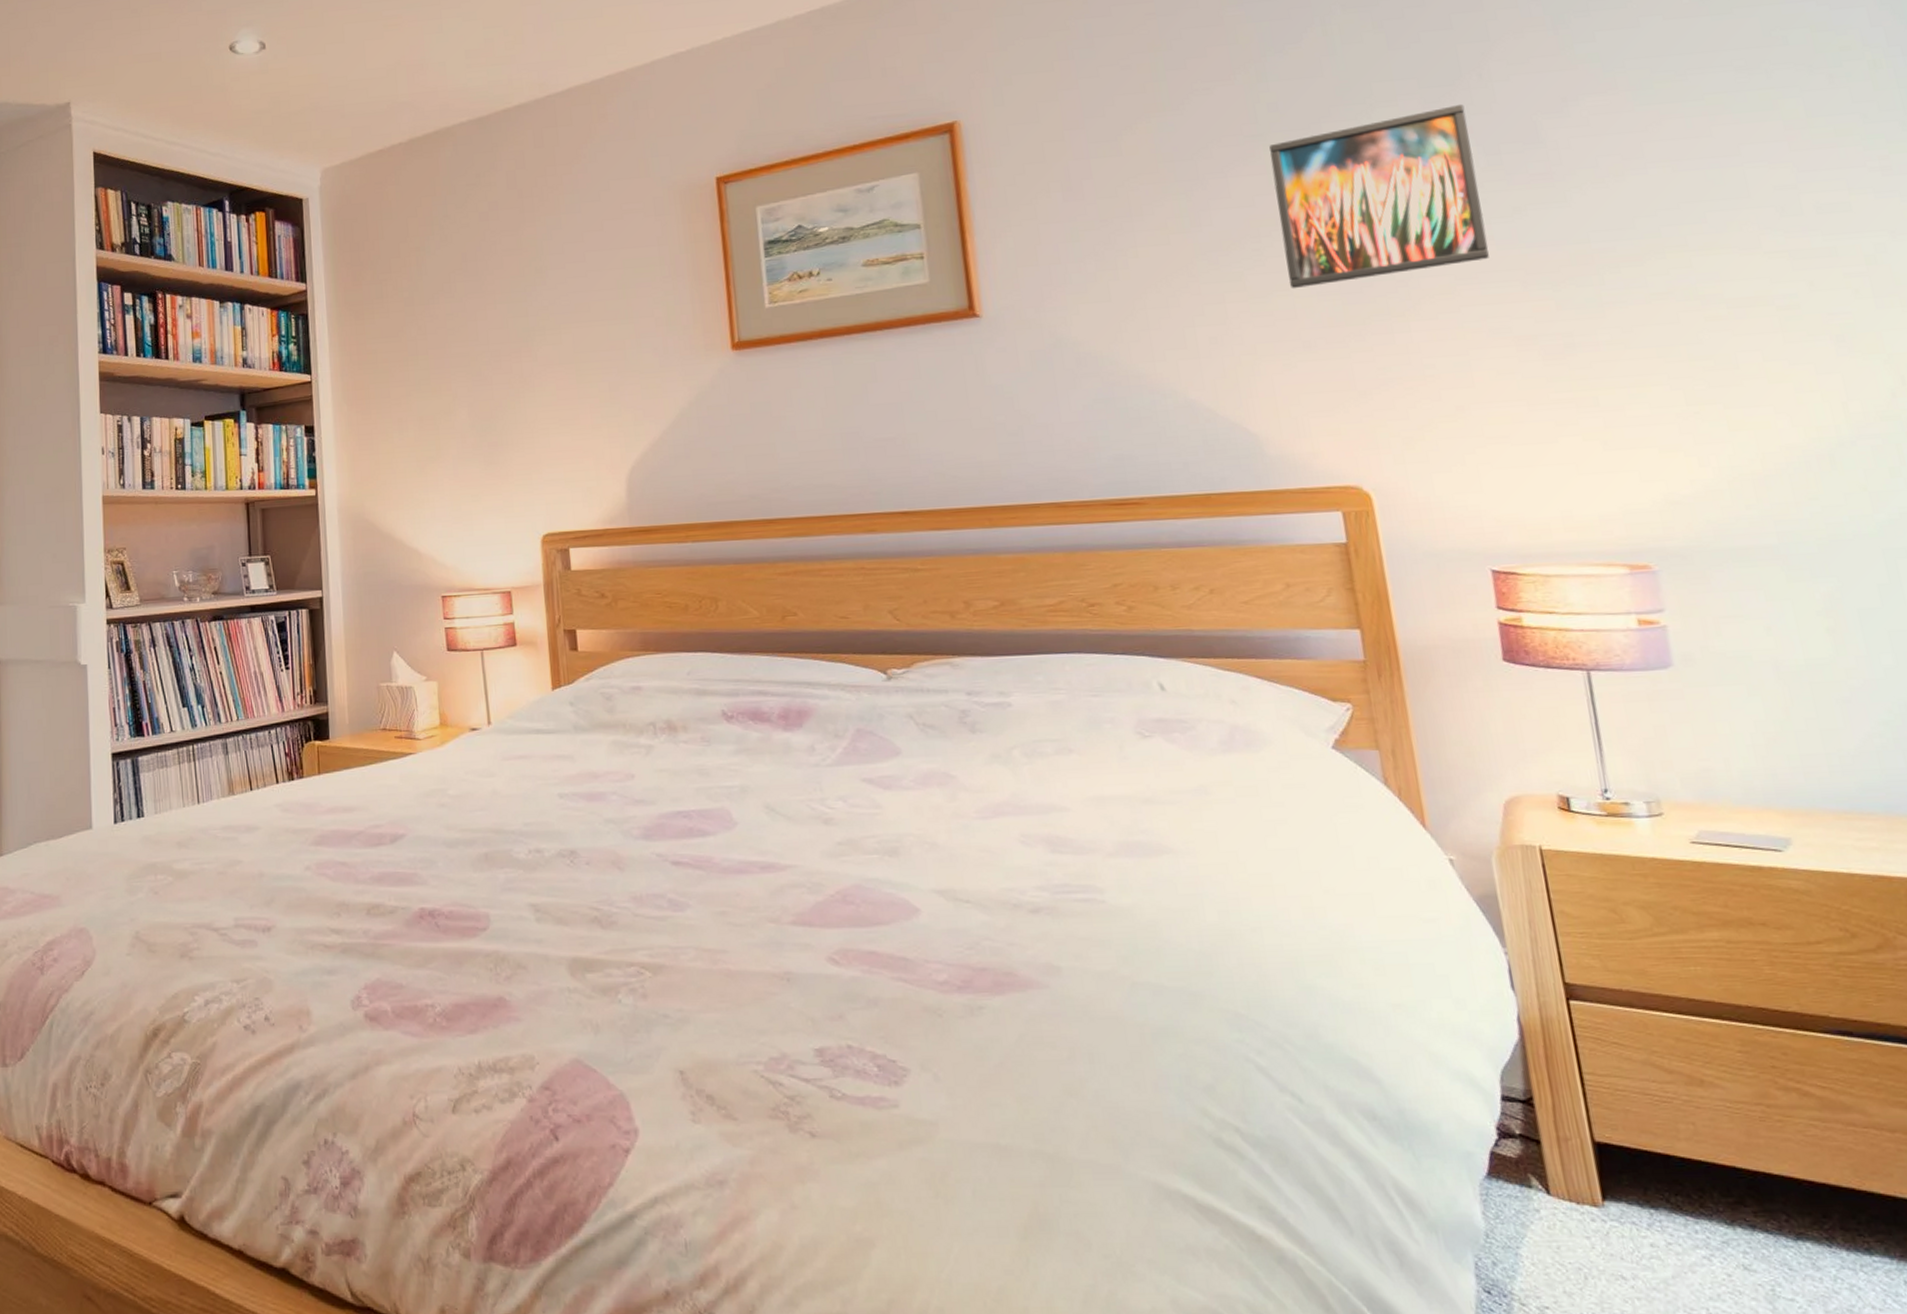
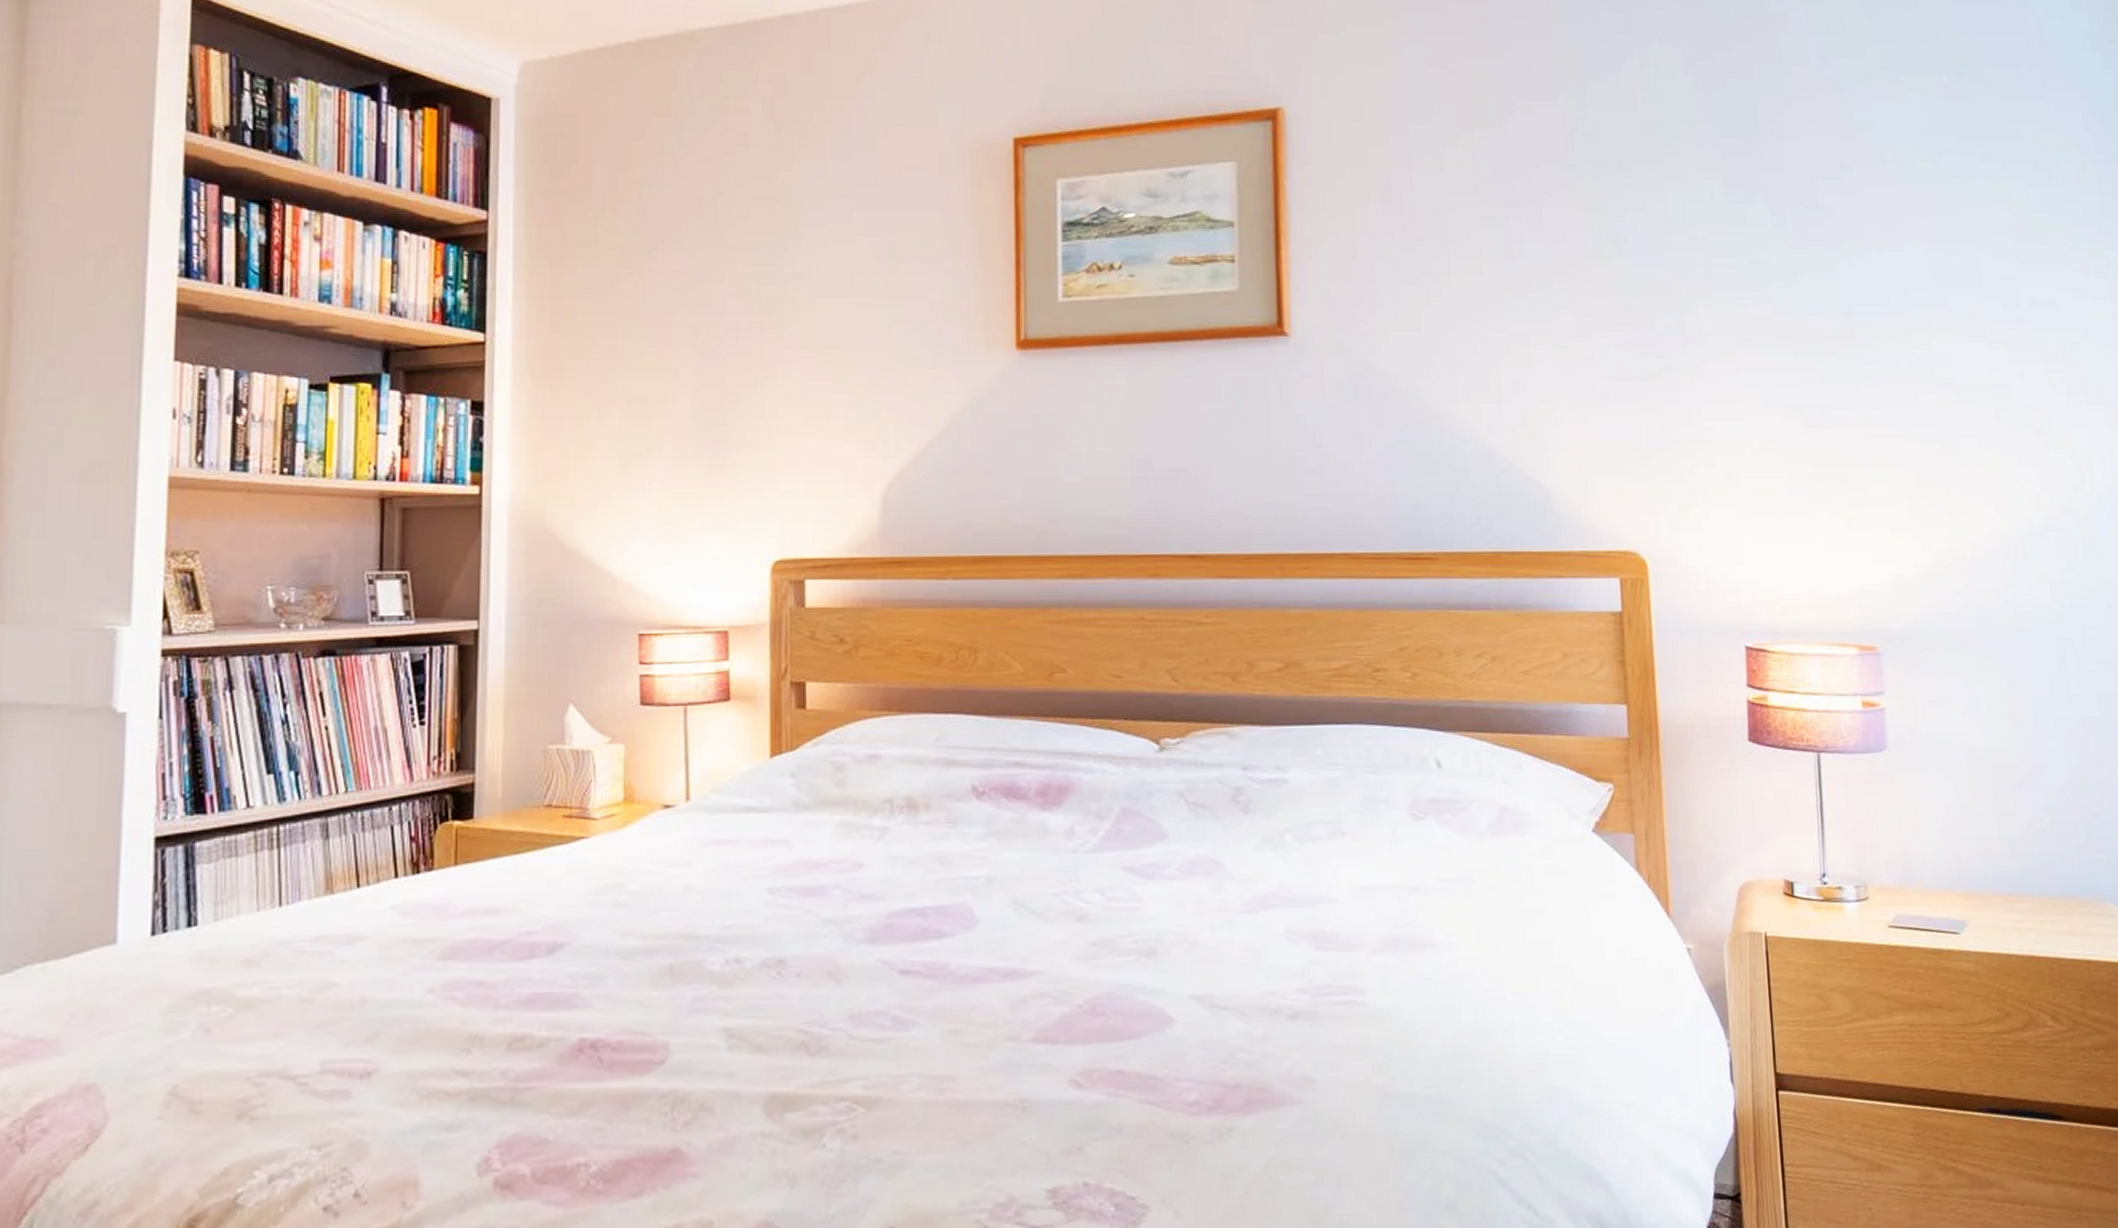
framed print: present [1269,104,1489,289] -> none [1582,158,1767,336]

